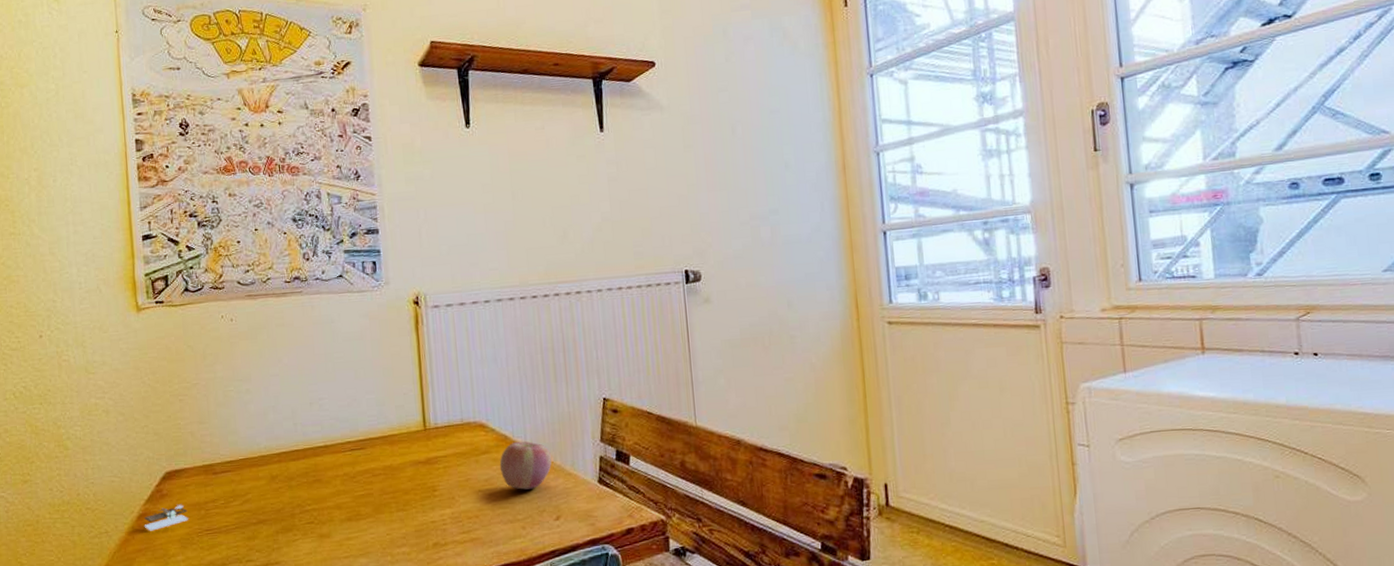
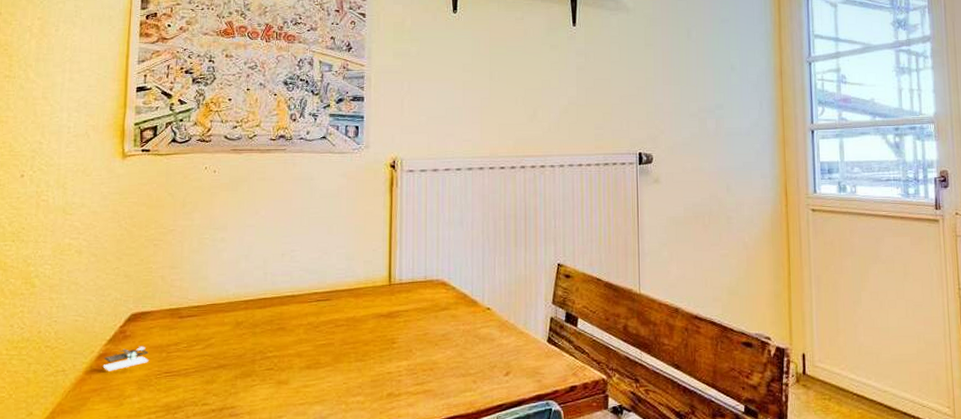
apple: present [499,441,552,490] -> none [457,299,505,346]

